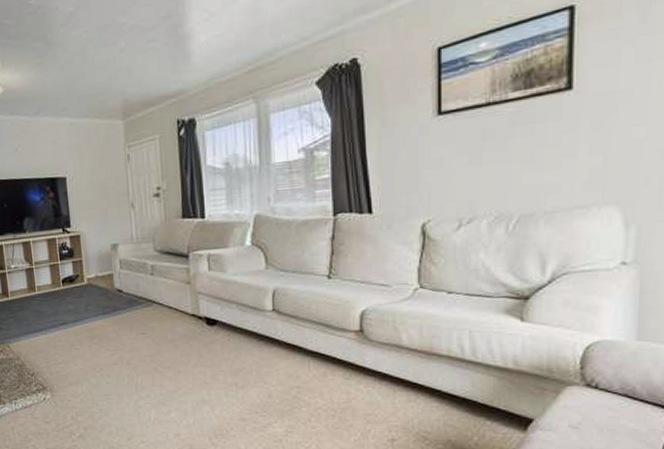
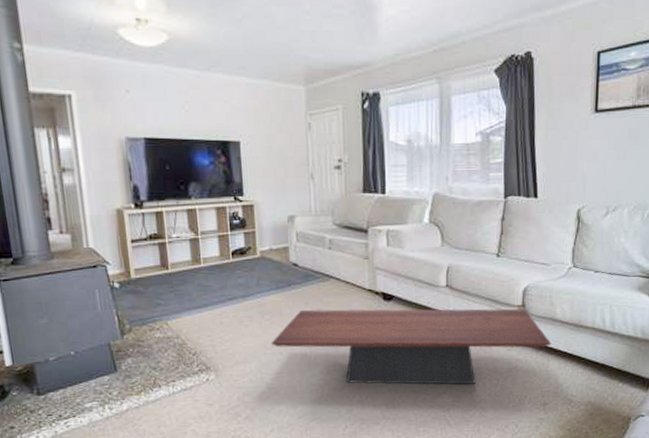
coffee table: none [100,334,397,414] -> present [271,308,551,385]

